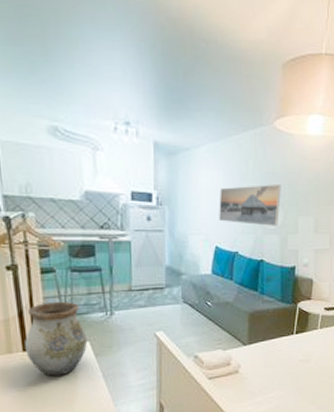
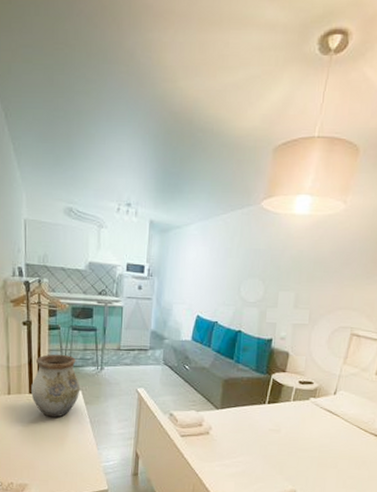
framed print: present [219,183,281,227] -> none [202,259,264,301]

